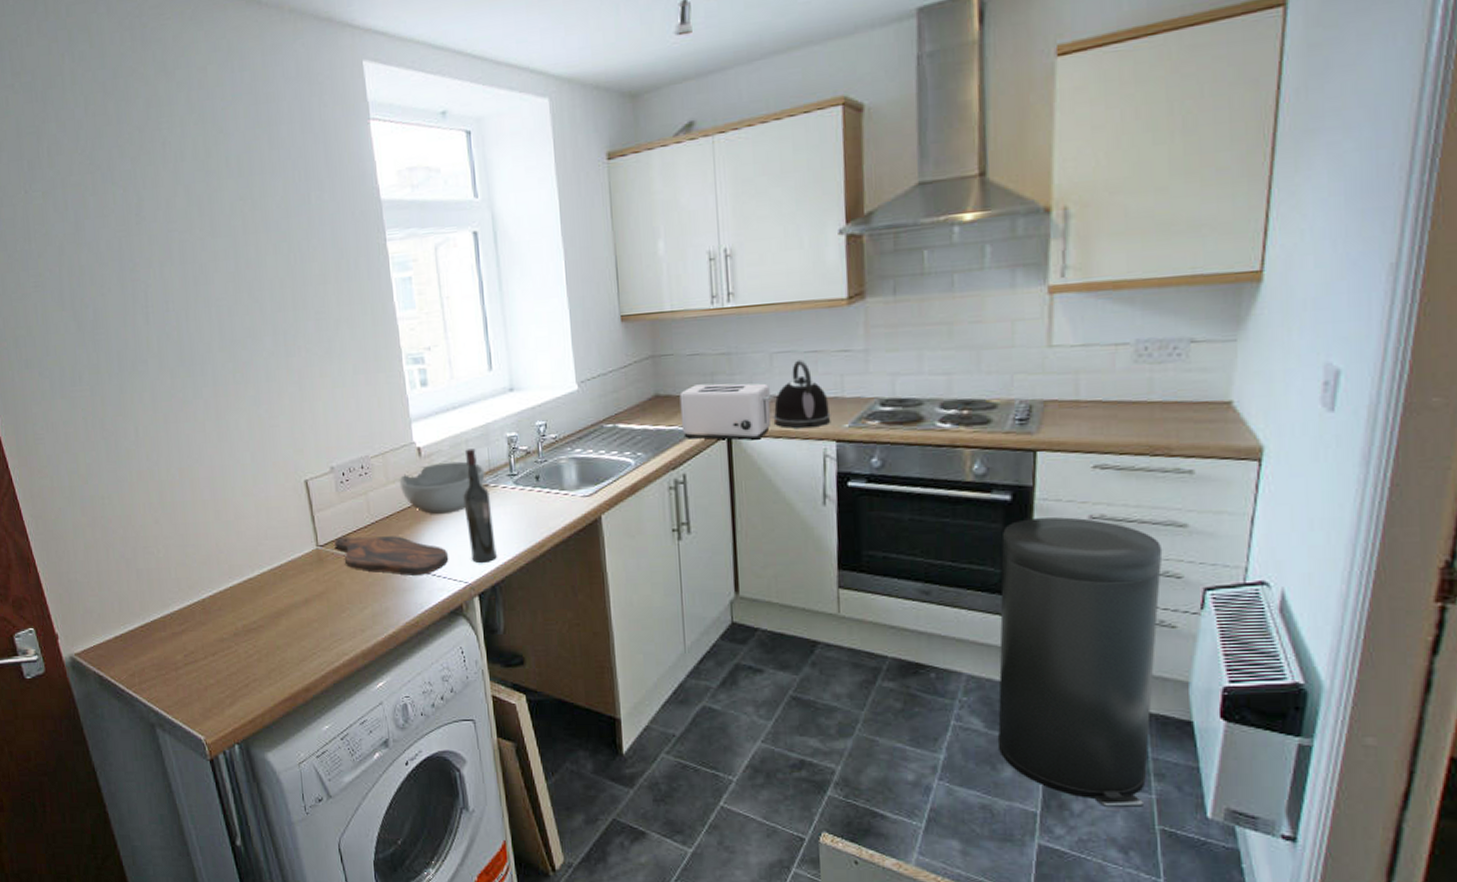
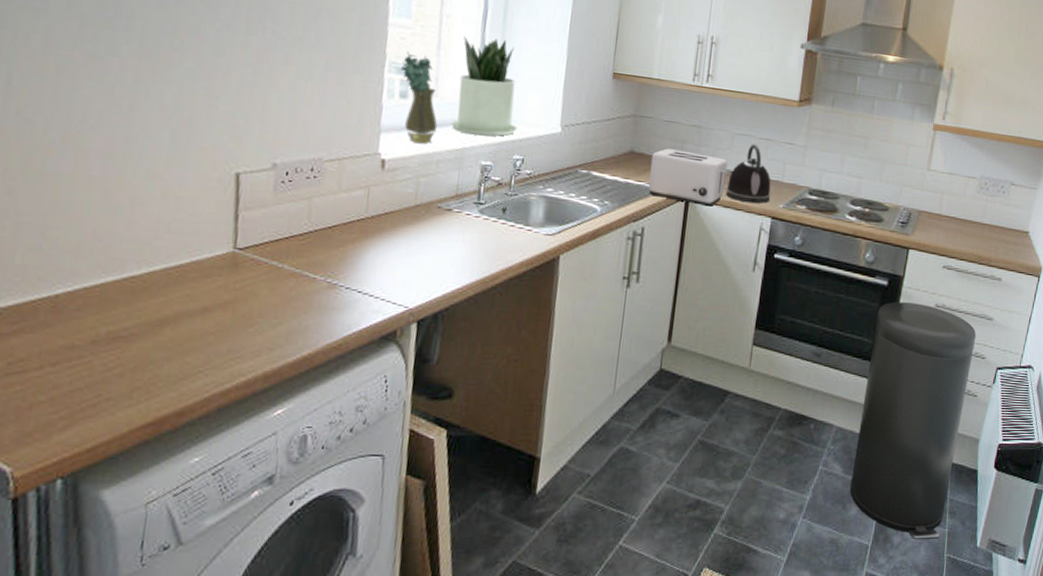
cutting board: present [334,536,449,576] -> none [257,242,393,294]
bowl: present [399,461,485,514] -> none [352,179,451,233]
vase: none [415,341,460,427] -> present [400,51,438,144]
wine bottle: present [463,448,497,564] -> none [417,170,451,289]
planter: none [466,307,534,409] -> present [451,37,518,137]

